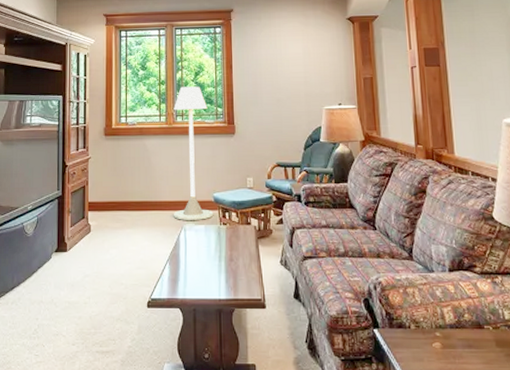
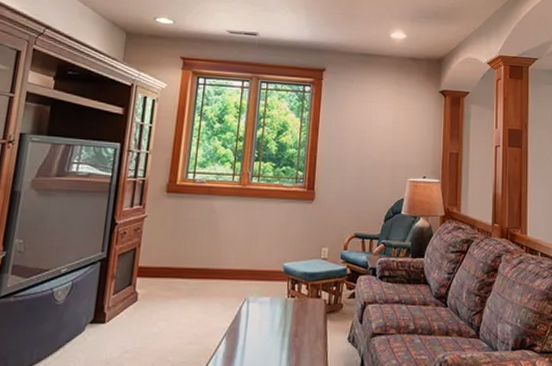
floor lamp: present [173,86,214,220] -> none [236,145,288,291]

